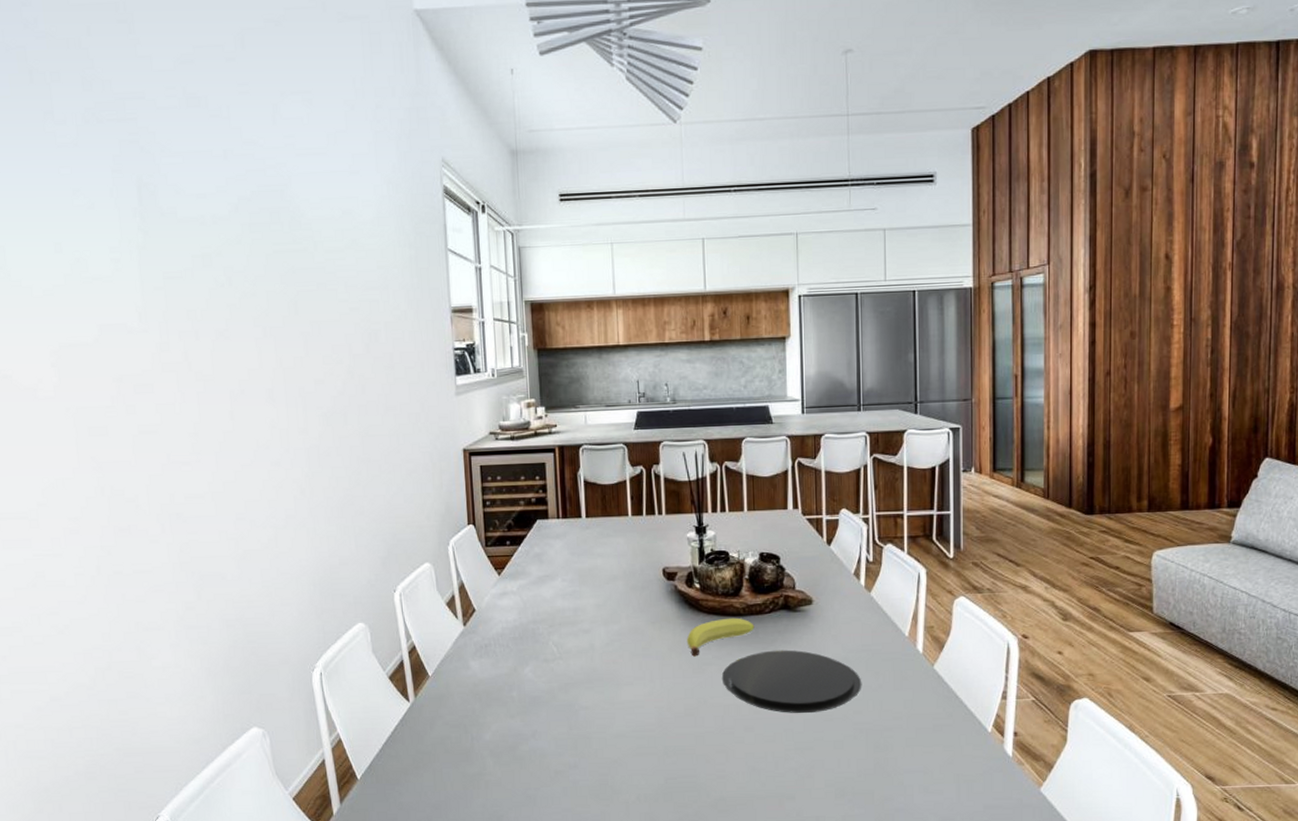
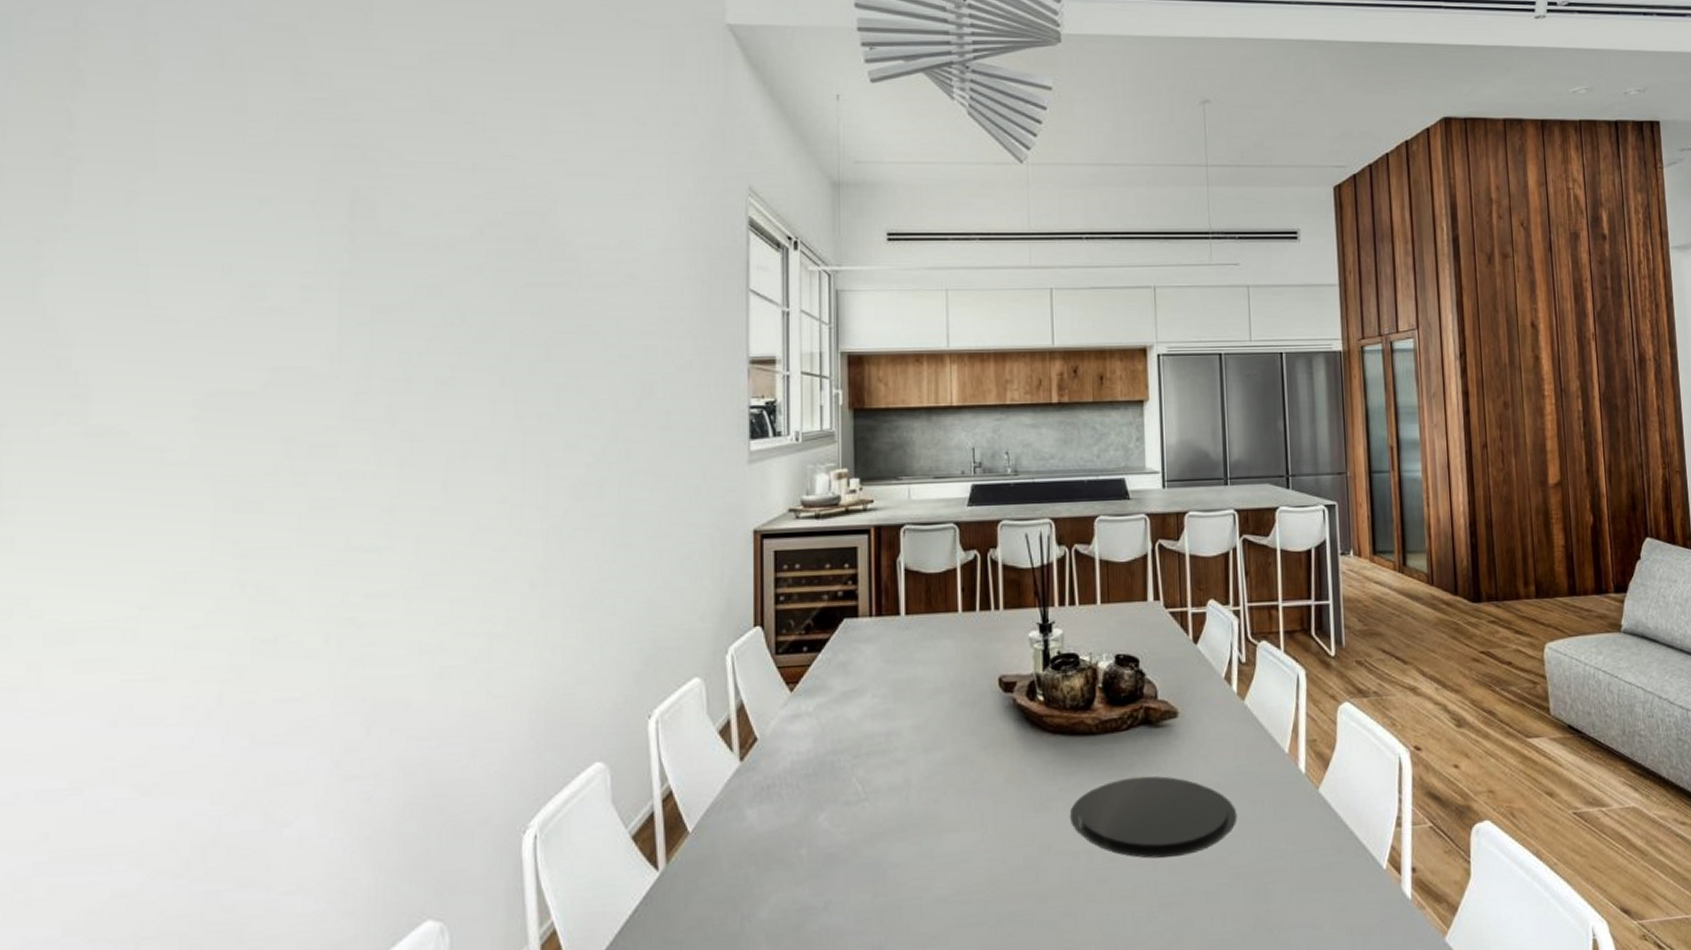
fruit: present [686,617,755,657] -> none [1026,737,1110,790]

